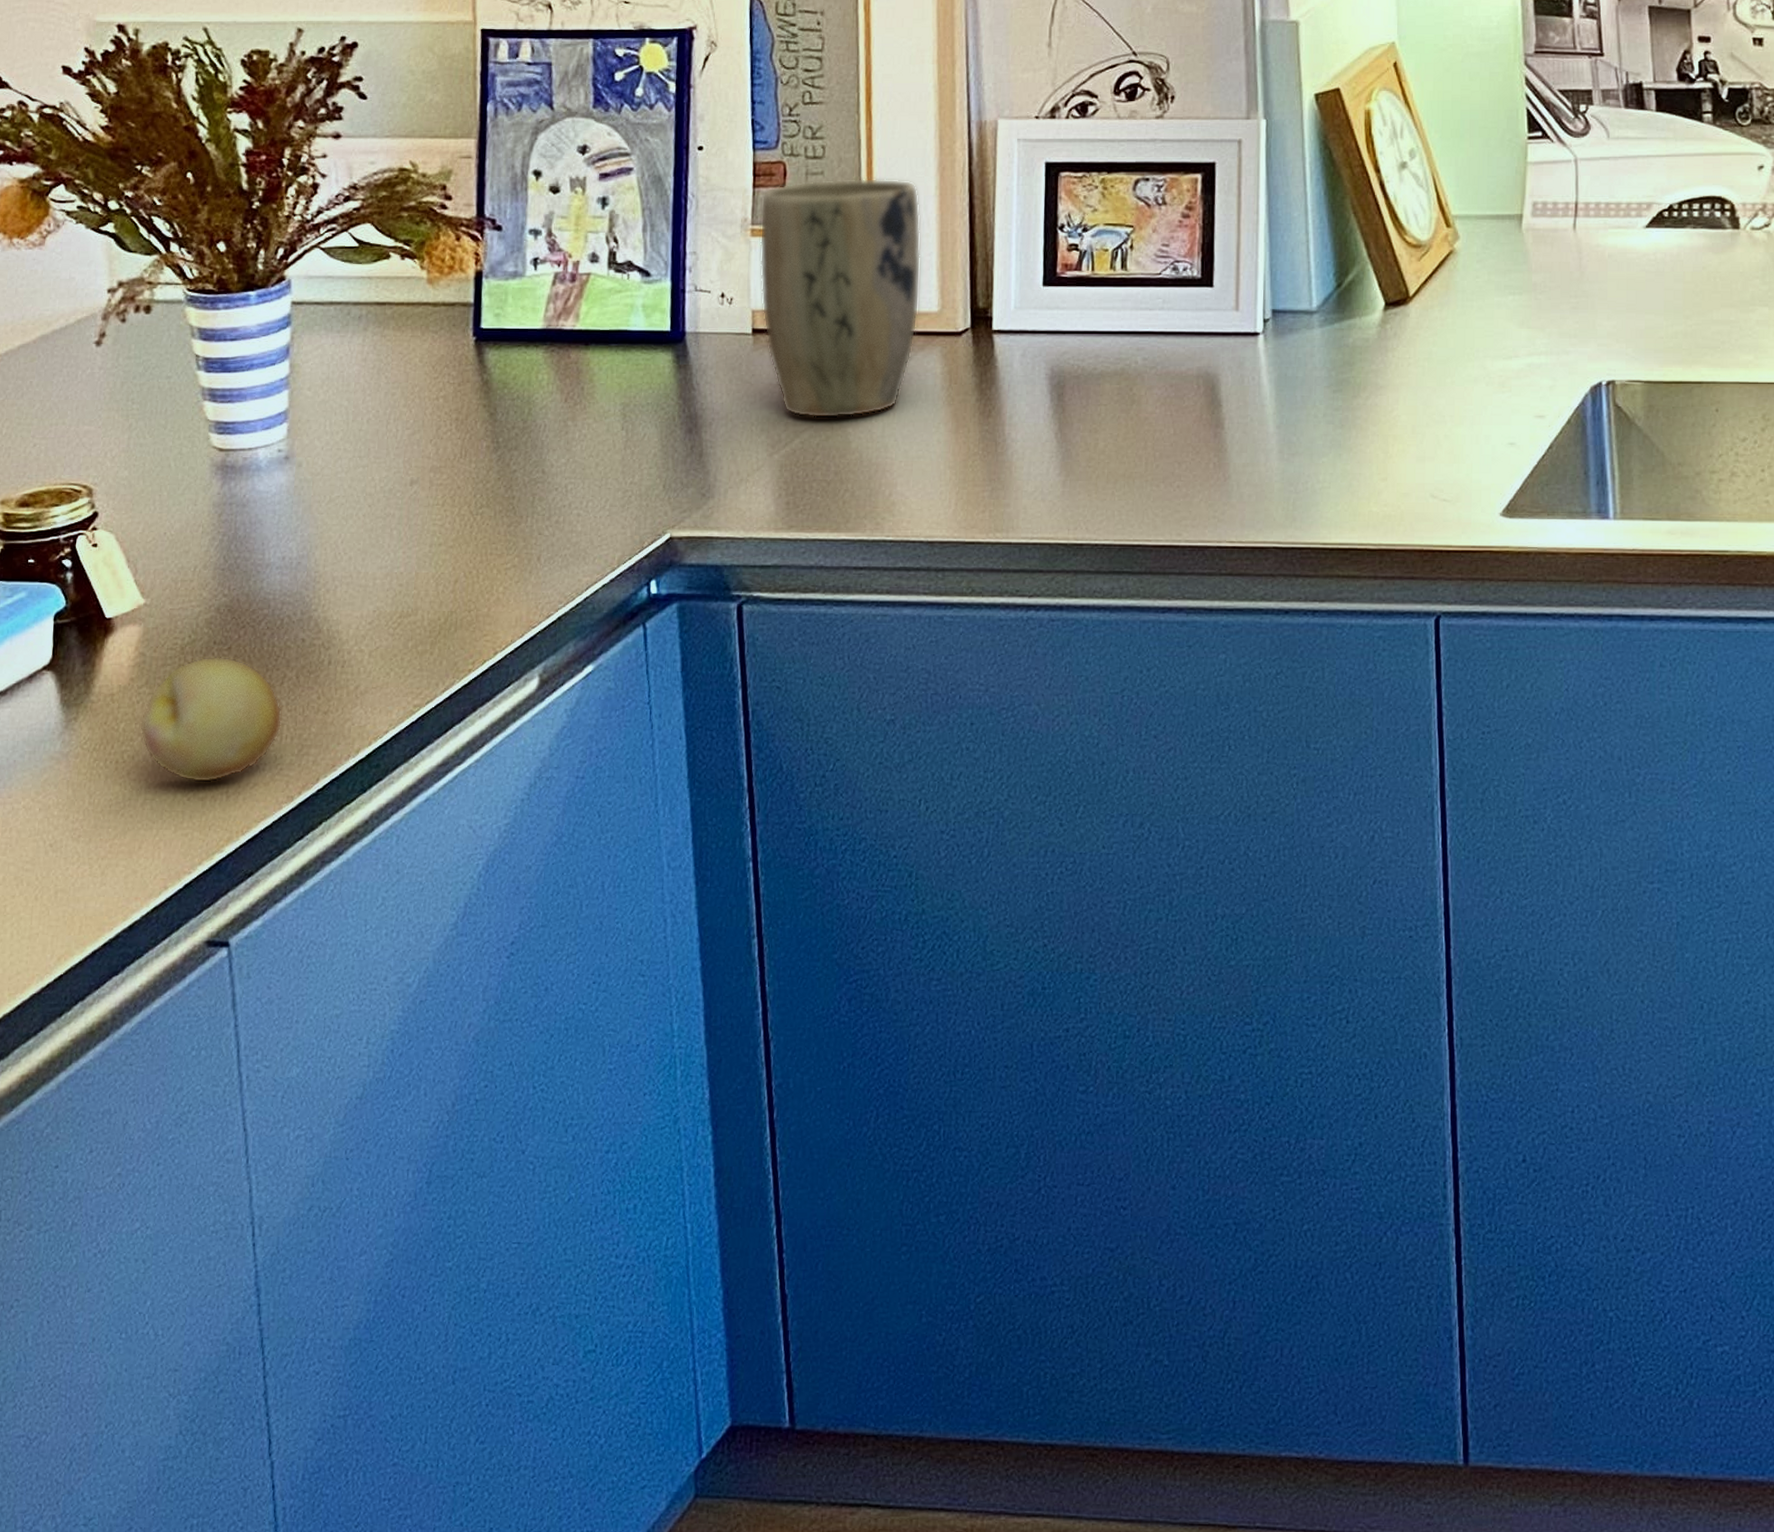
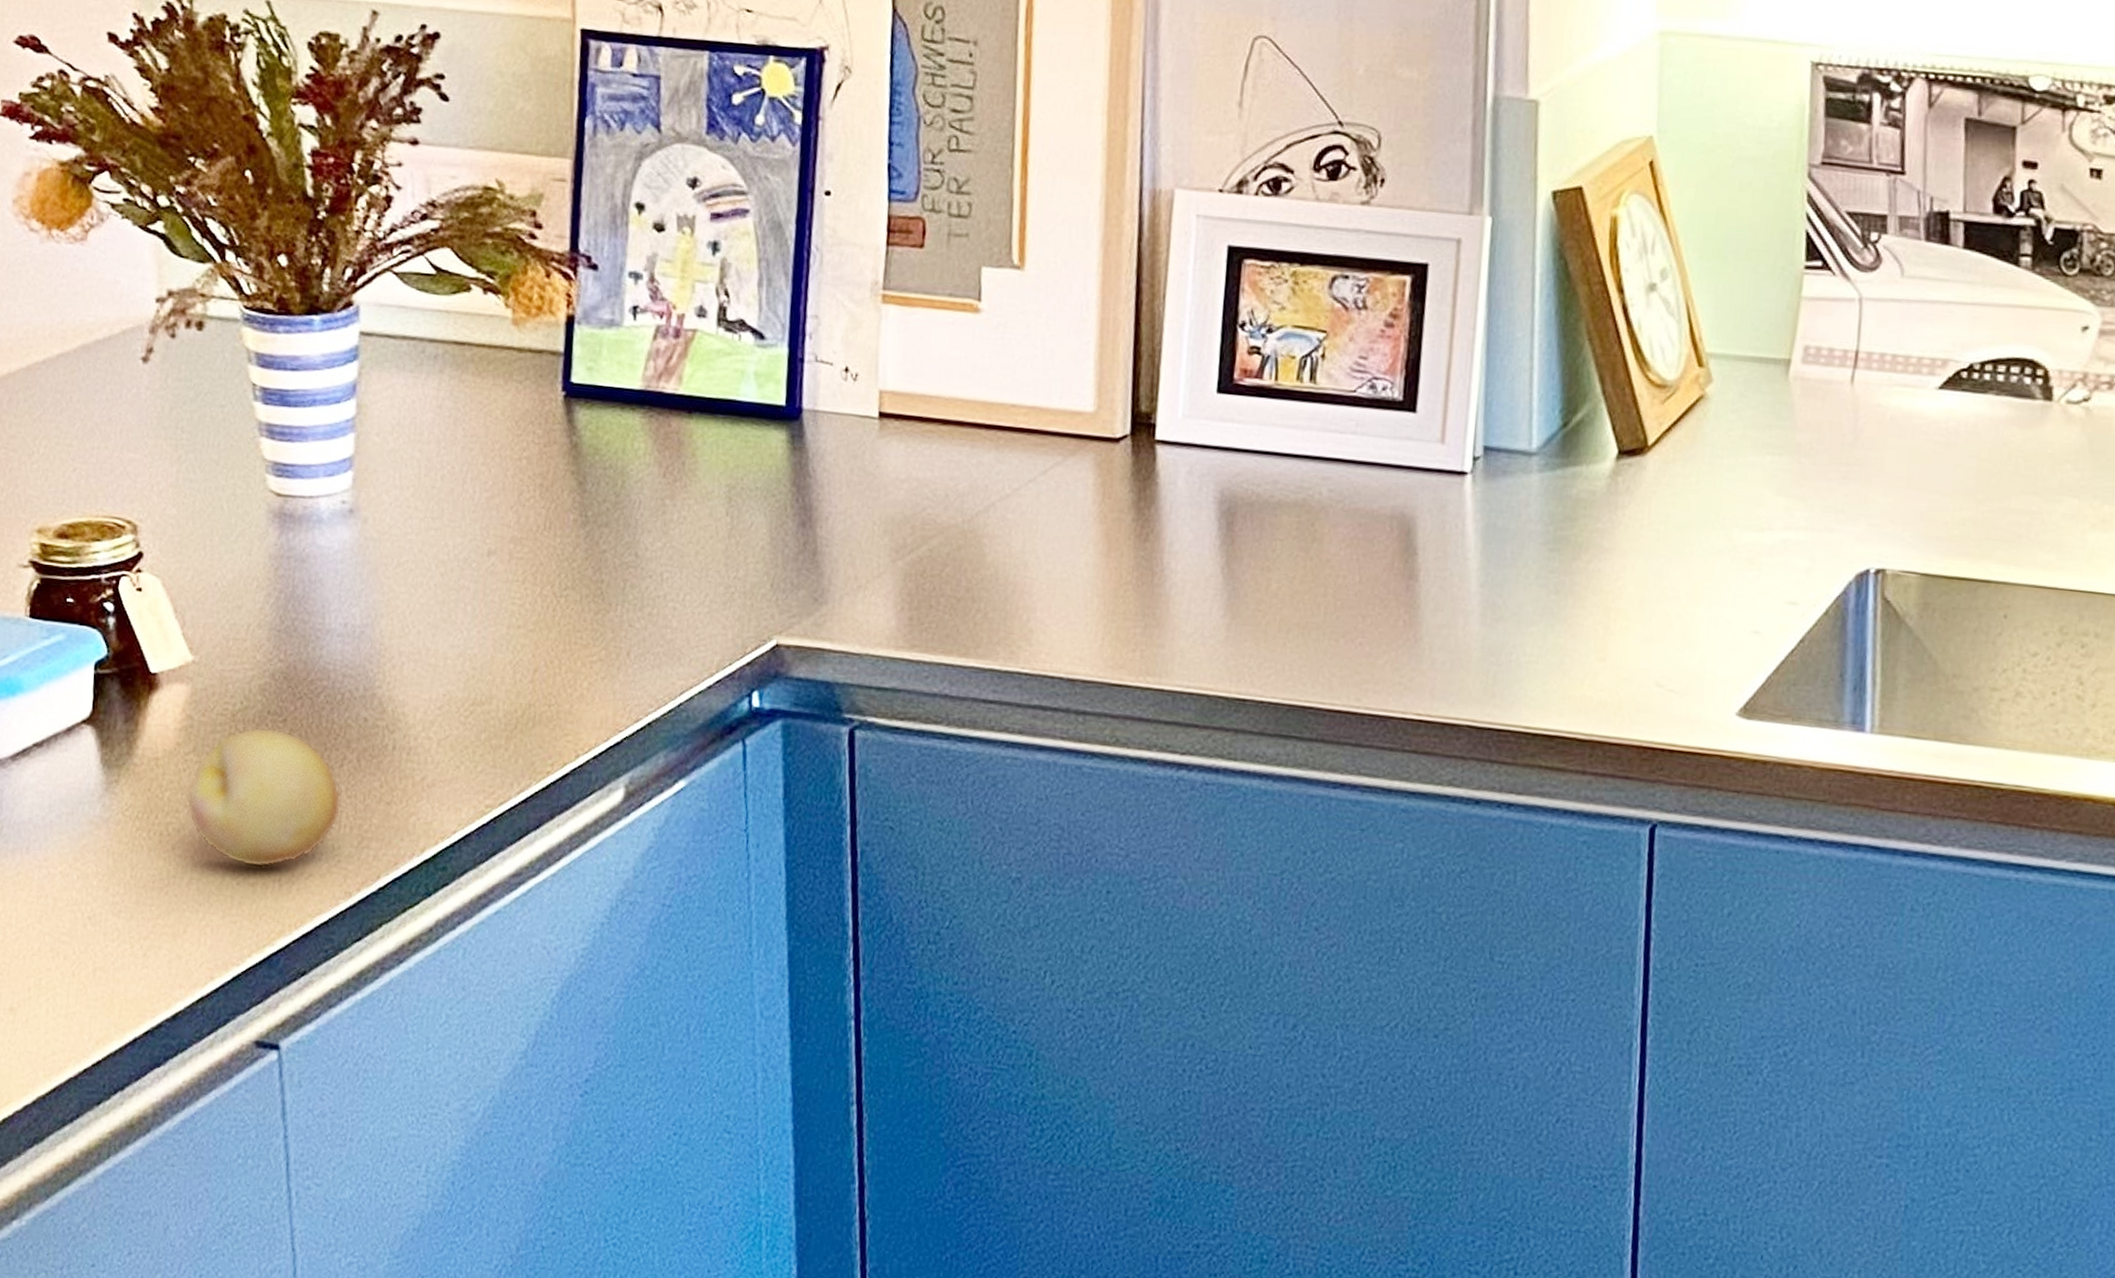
plant pot: present [759,178,921,419] -> none [890,243,1079,527]

